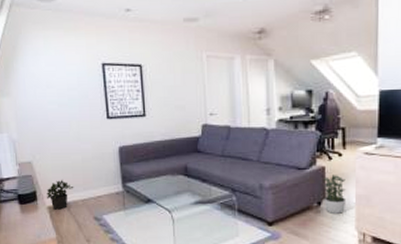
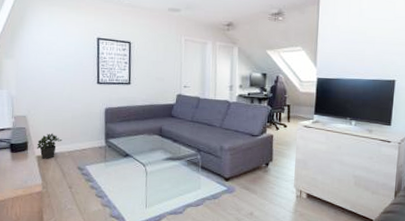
potted plant: present [322,175,347,214] -> none [270,142,289,174]

